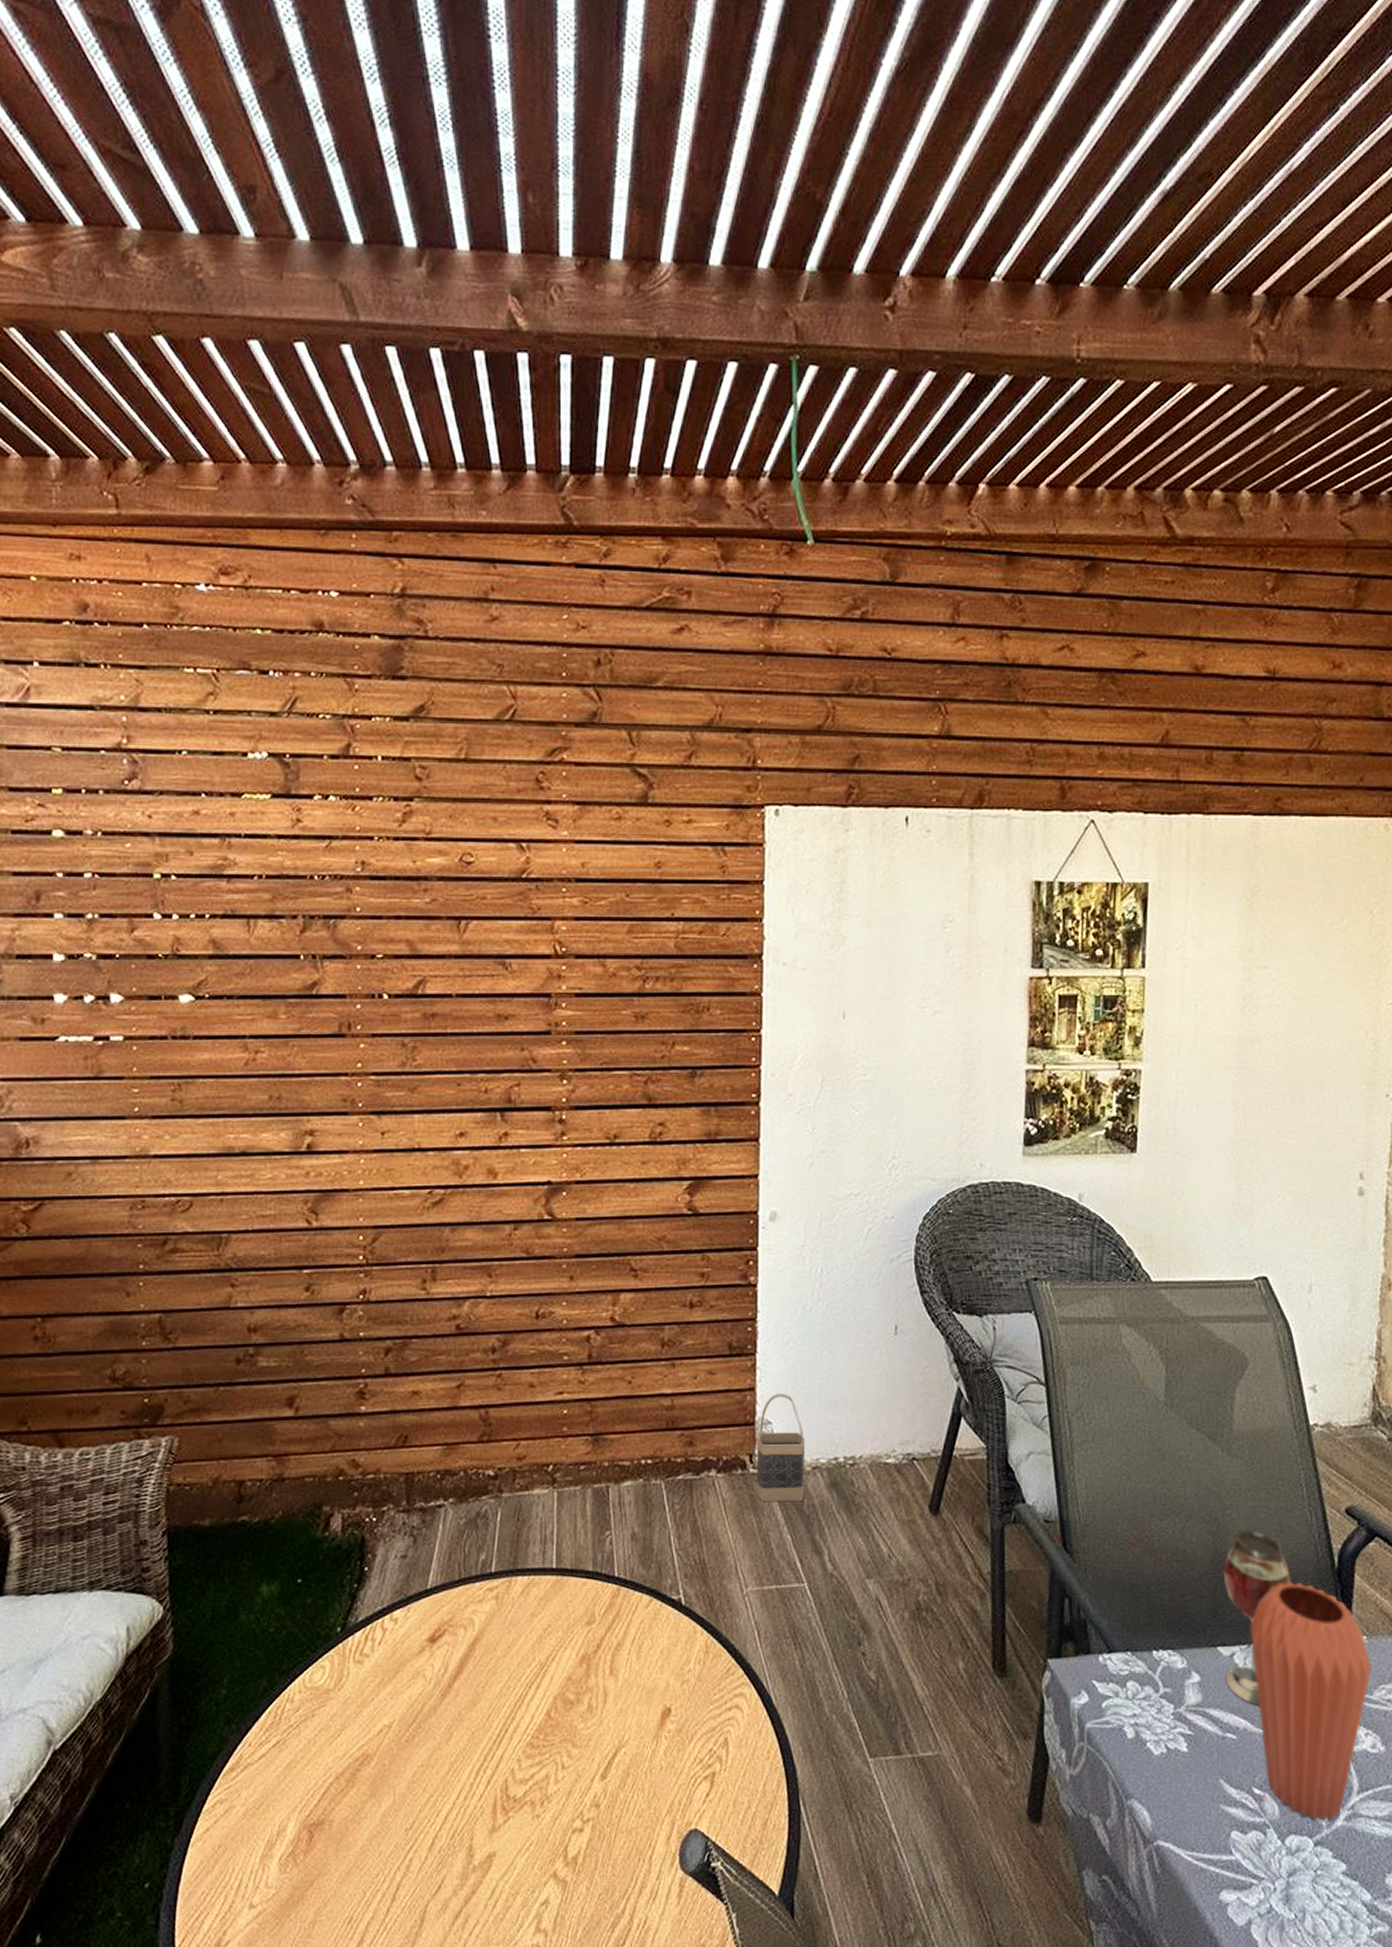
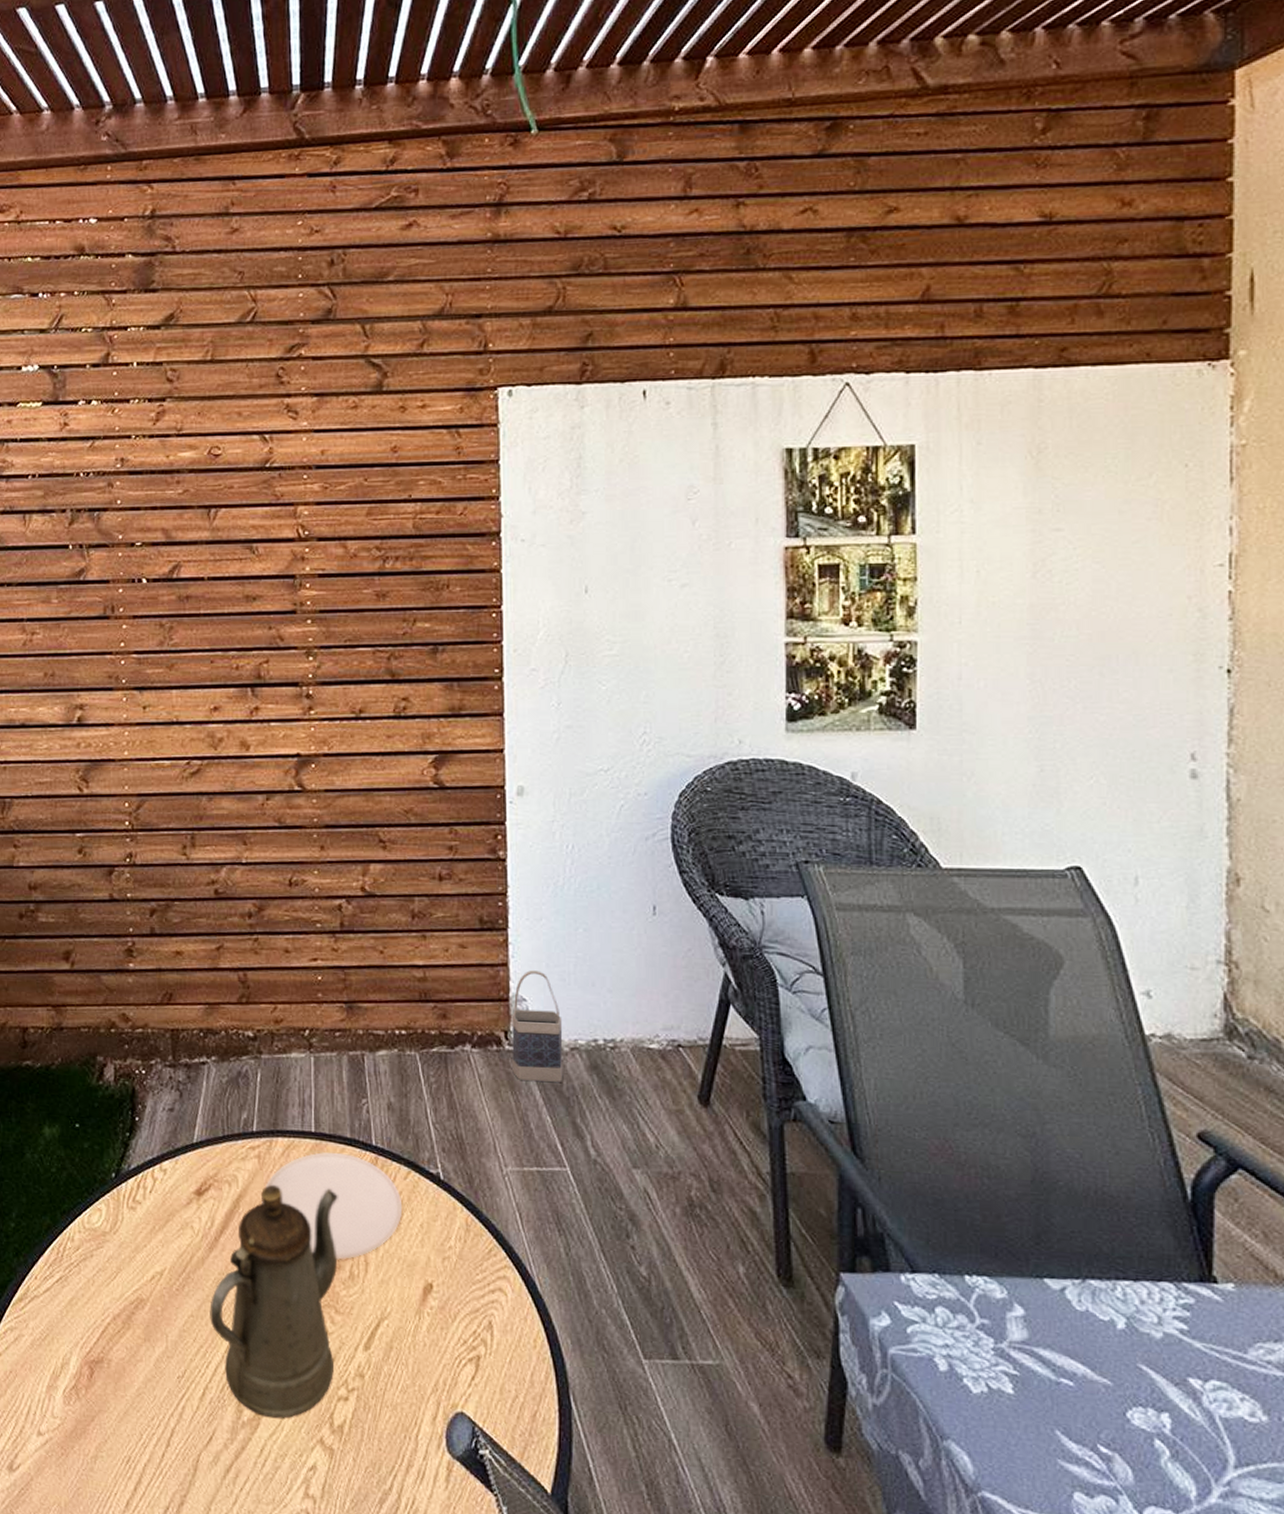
coffee pot: none [441,1623,578,1858] -> present [210,1184,338,1418]
plate: none [499,1586,642,1694] -> present [262,1152,402,1260]
wineglass: present [1222,1531,1292,1706] -> none [1045,1149,1134,1351]
vase: present [1249,1582,1373,1822] -> none [1083,1212,1245,1497]

